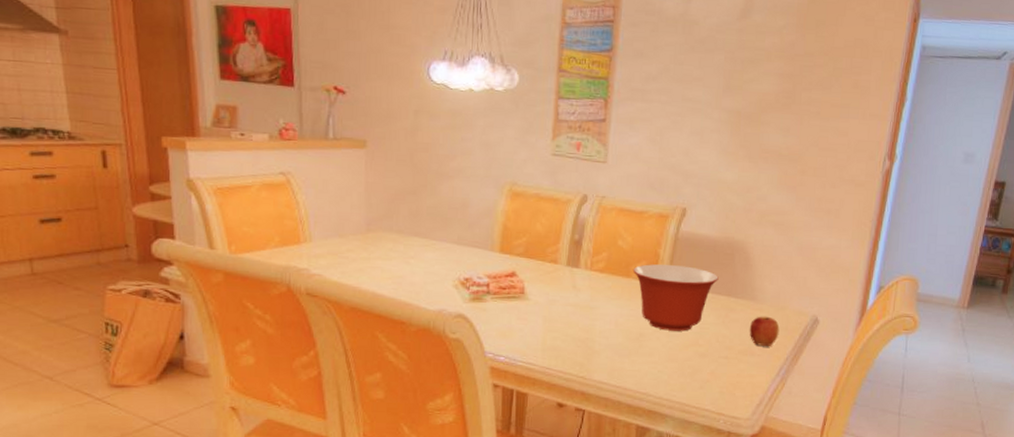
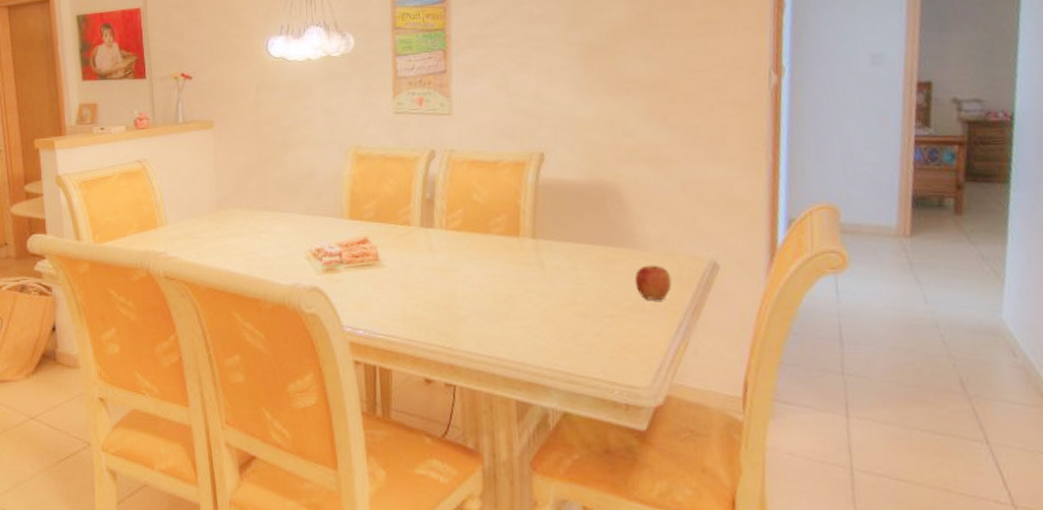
mixing bowl: present [634,264,719,331] -> none [493,215,591,290]

